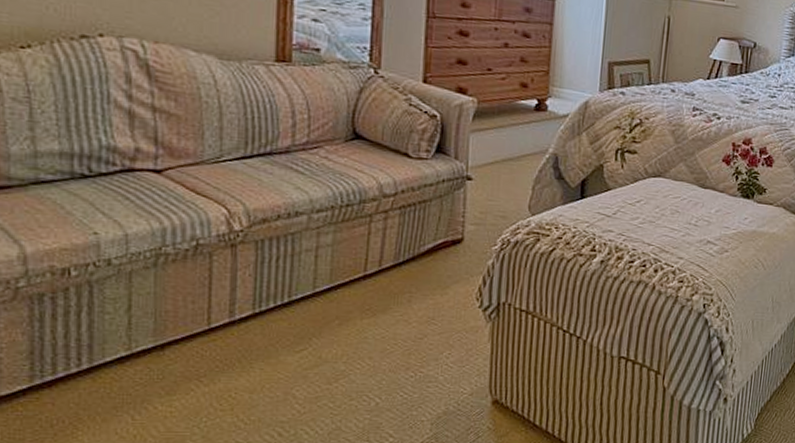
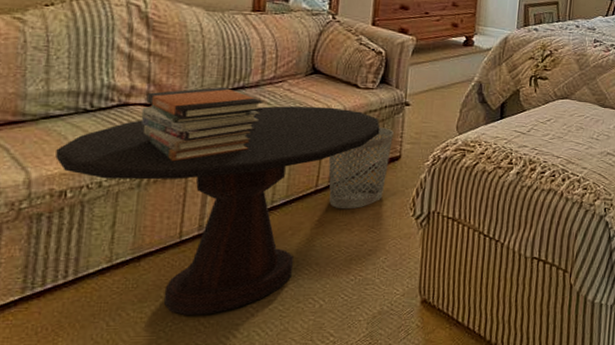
side table: none [53,176,438,410] -> present [55,106,380,315]
book stack: none [150,151,296,238] -> present [141,87,263,162]
wastebasket: none [377,205,454,298] -> present [328,127,394,210]

